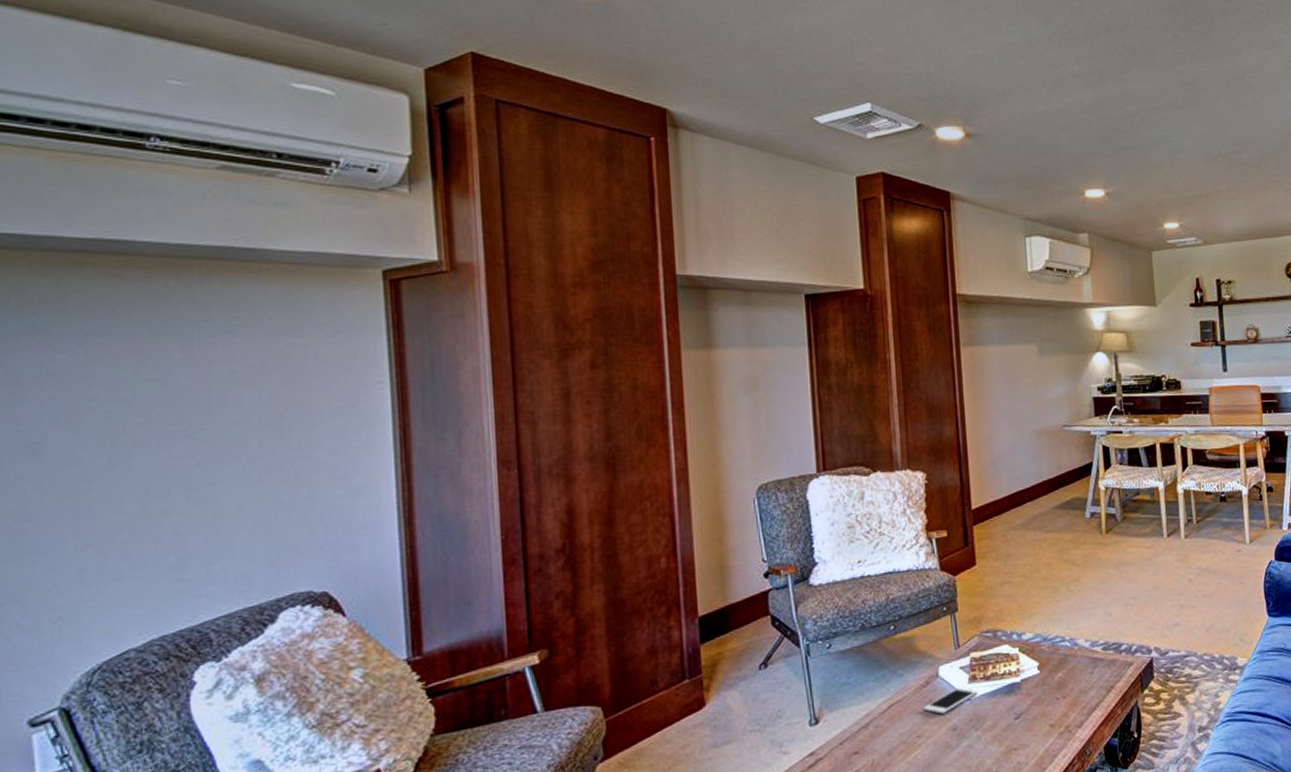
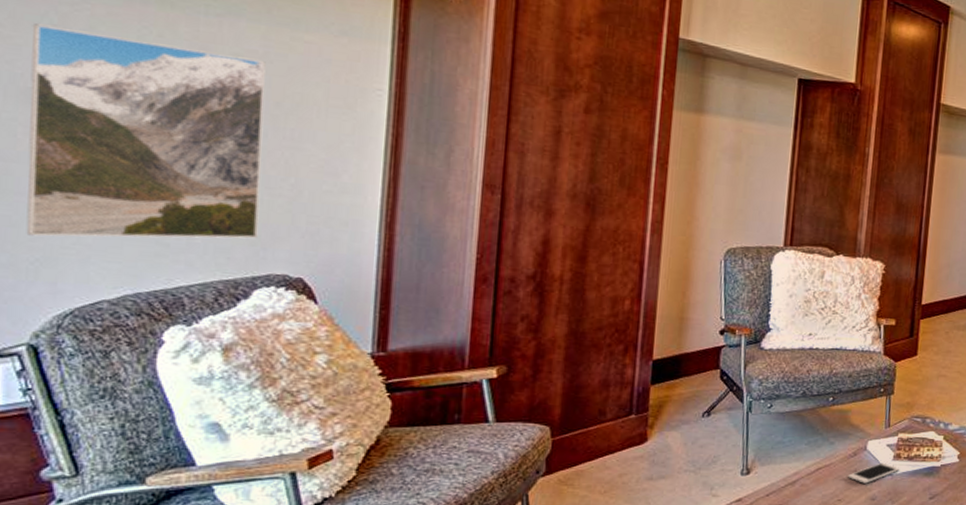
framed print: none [30,373,277,595] -> present [26,23,266,239]

